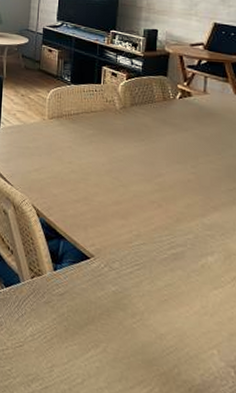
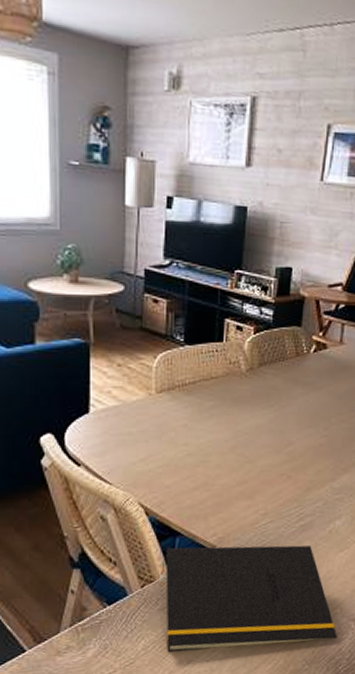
notepad: none [47,248,216,383] -> present [161,545,338,653]

